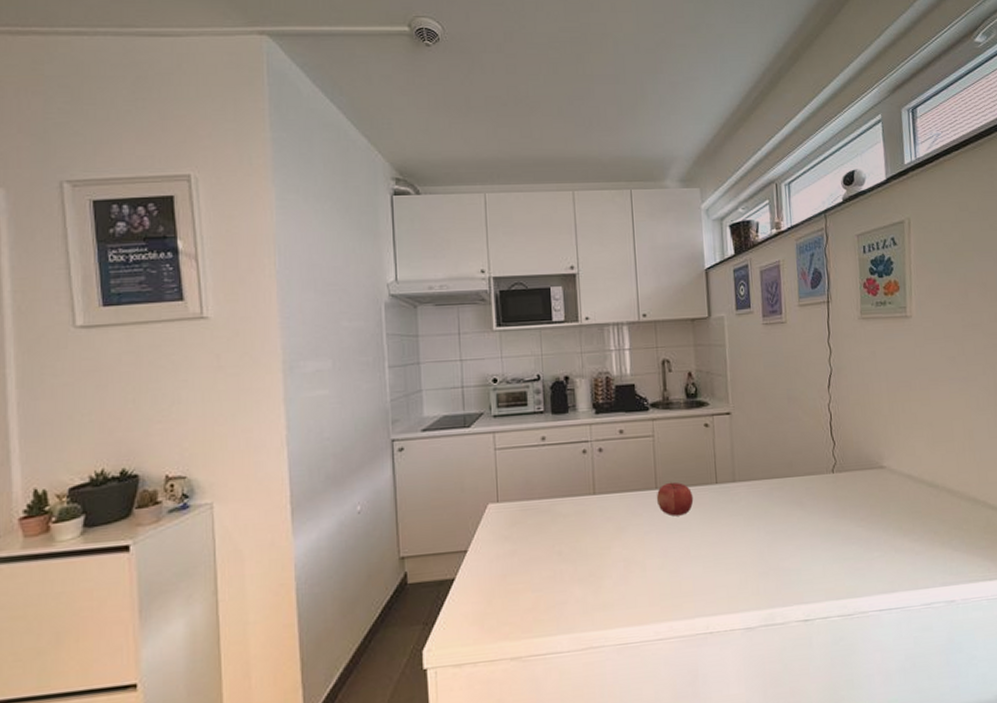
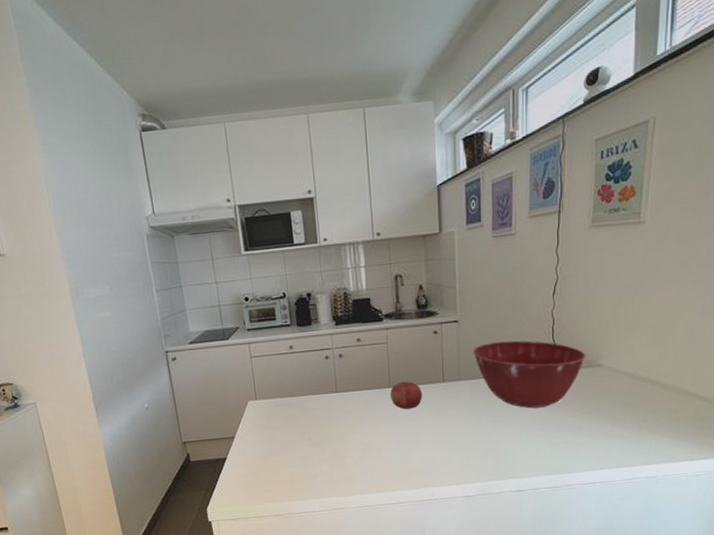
mixing bowl: none [747,437,868,517] -> present [472,340,586,409]

